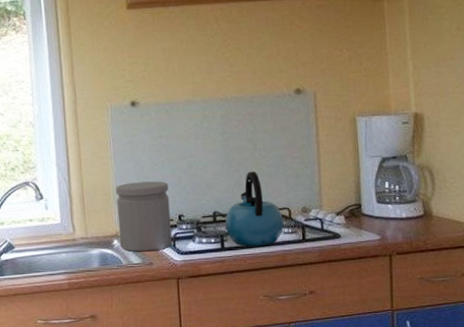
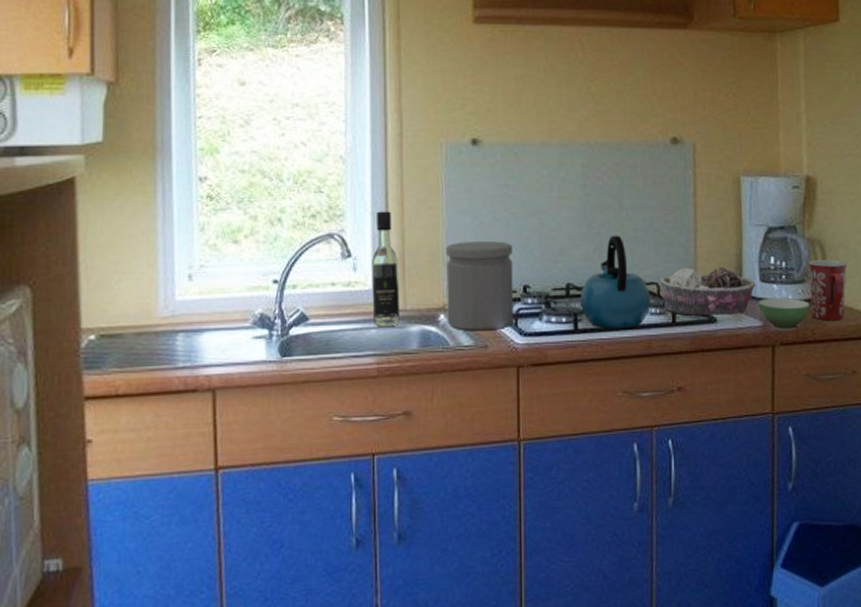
bottle: none [58,162,83,252] -> present [371,211,399,327]
decorative basket: none [290,192,373,233] -> present [659,267,756,316]
bowl: none [375,215,423,244] -> present [758,297,811,332]
mug: none [419,182,455,233] -> present [808,260,848,321]

